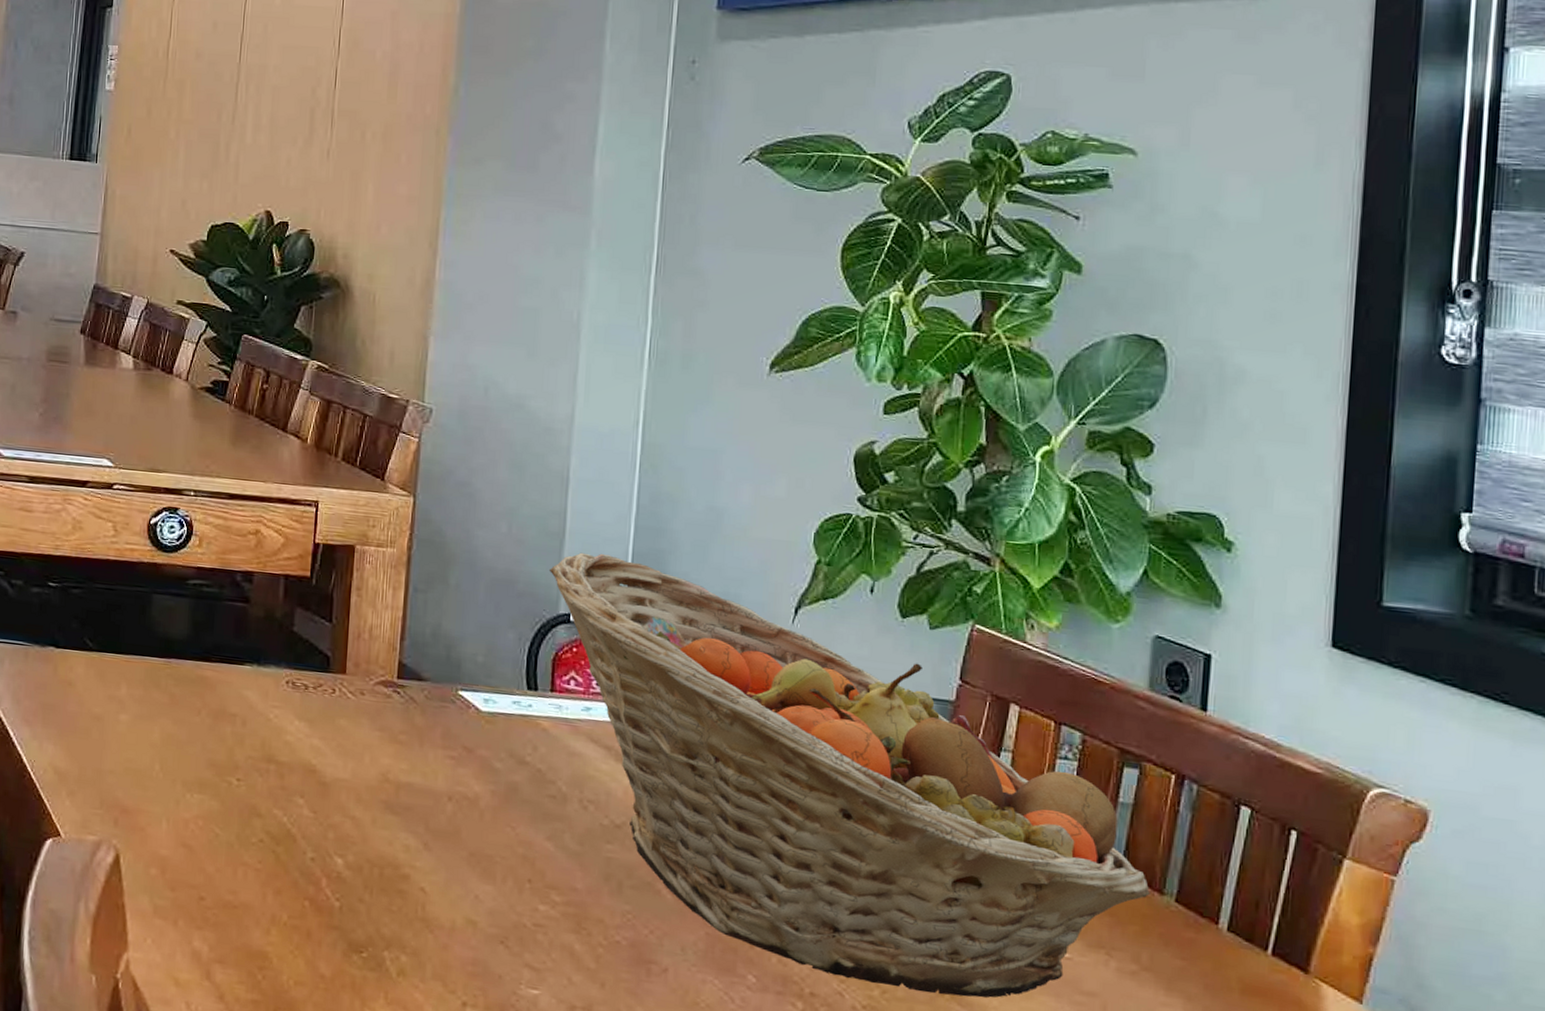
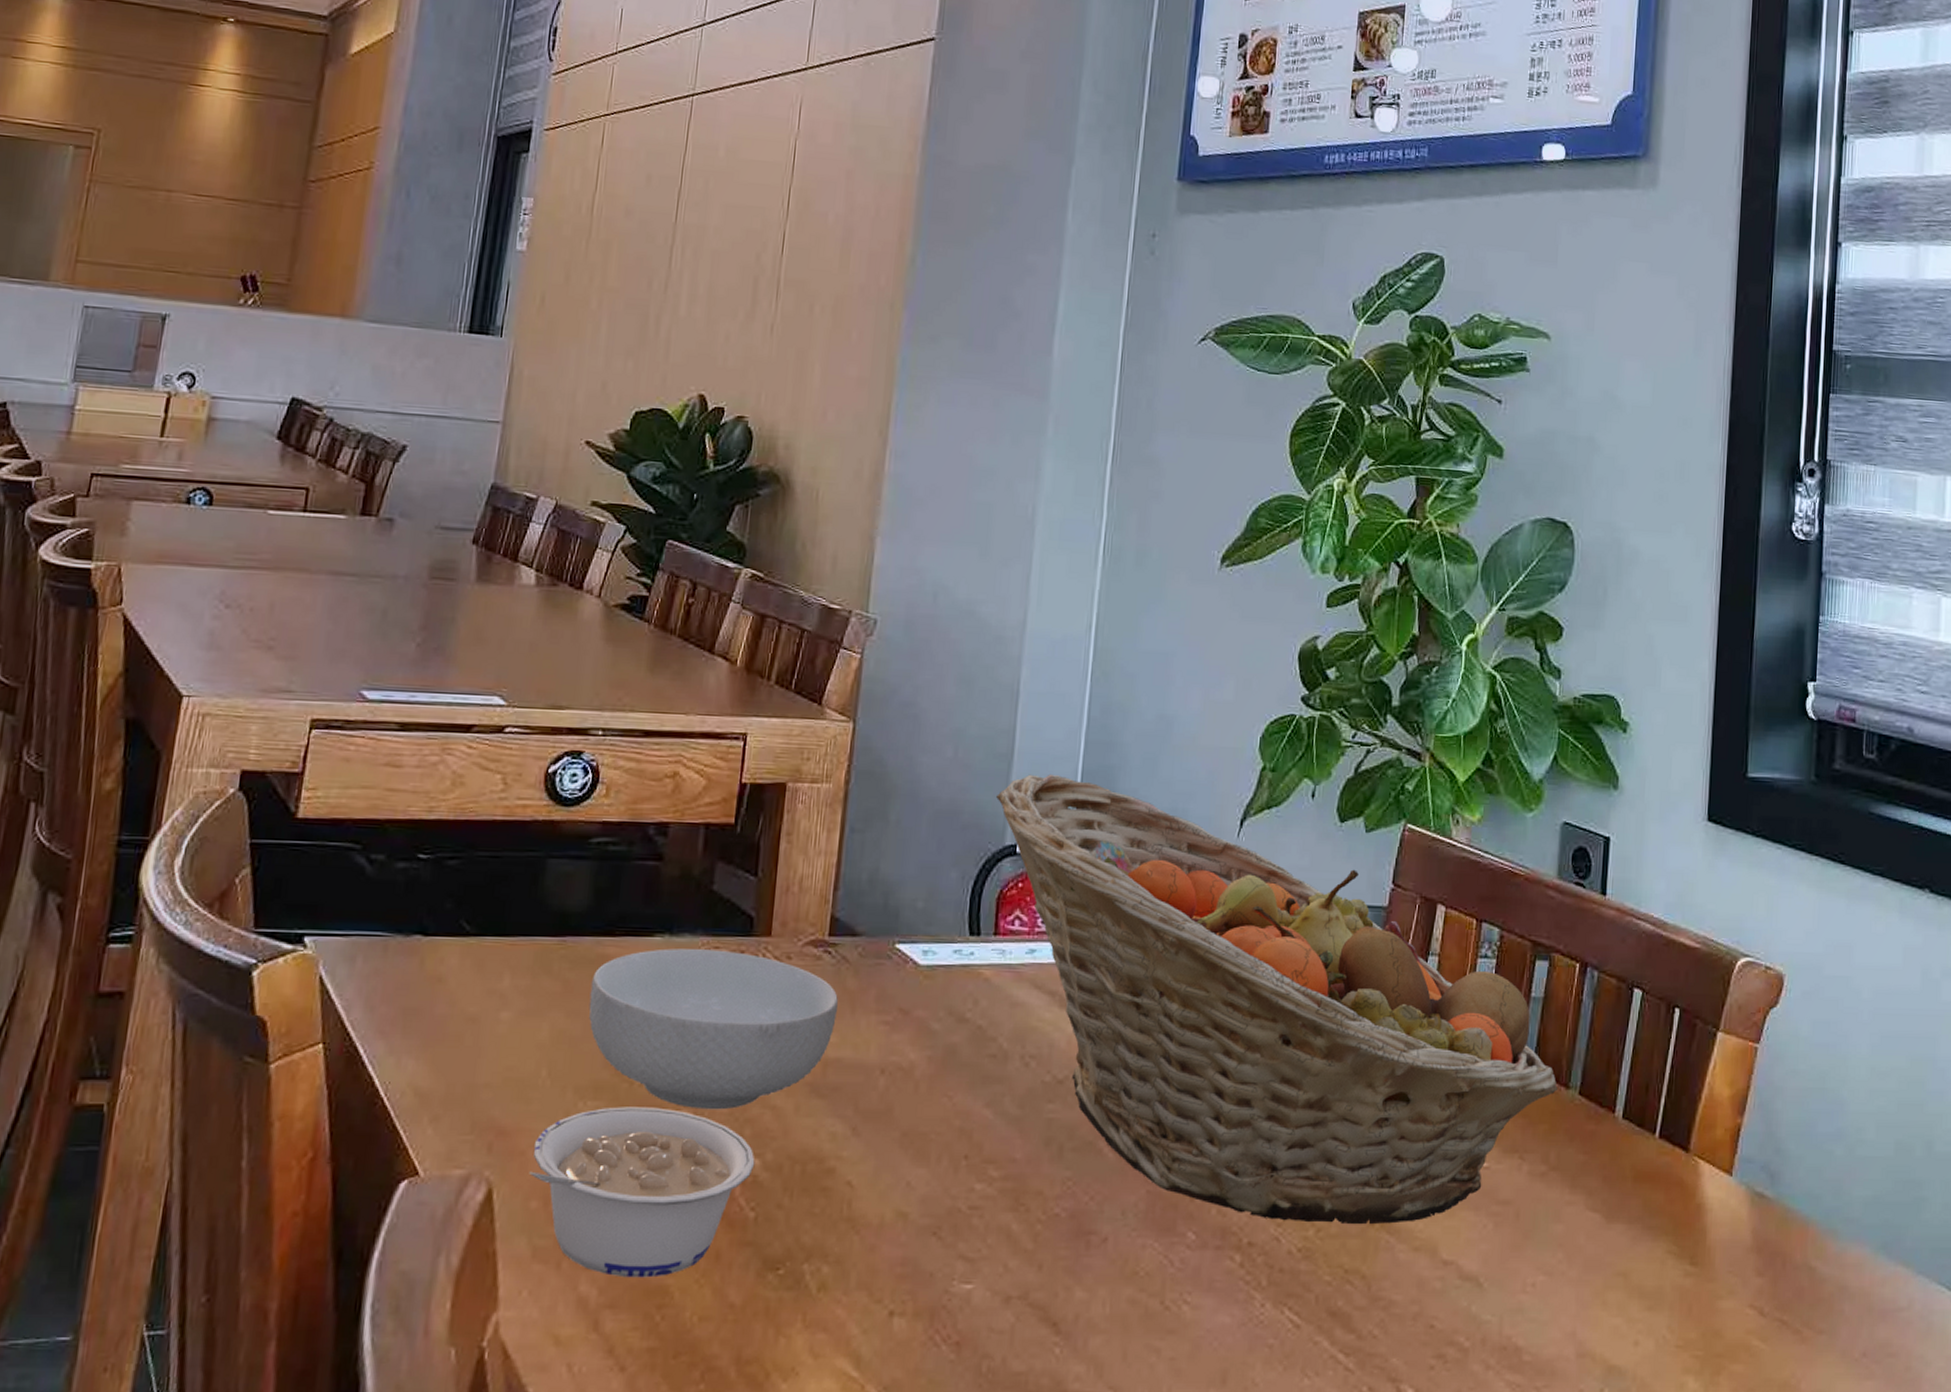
legume: none [148,801,339,944] -> present [529,1107,755,1278]
cereal bowl: none [192,676,407,815] -> present [589,948,838,1110]

